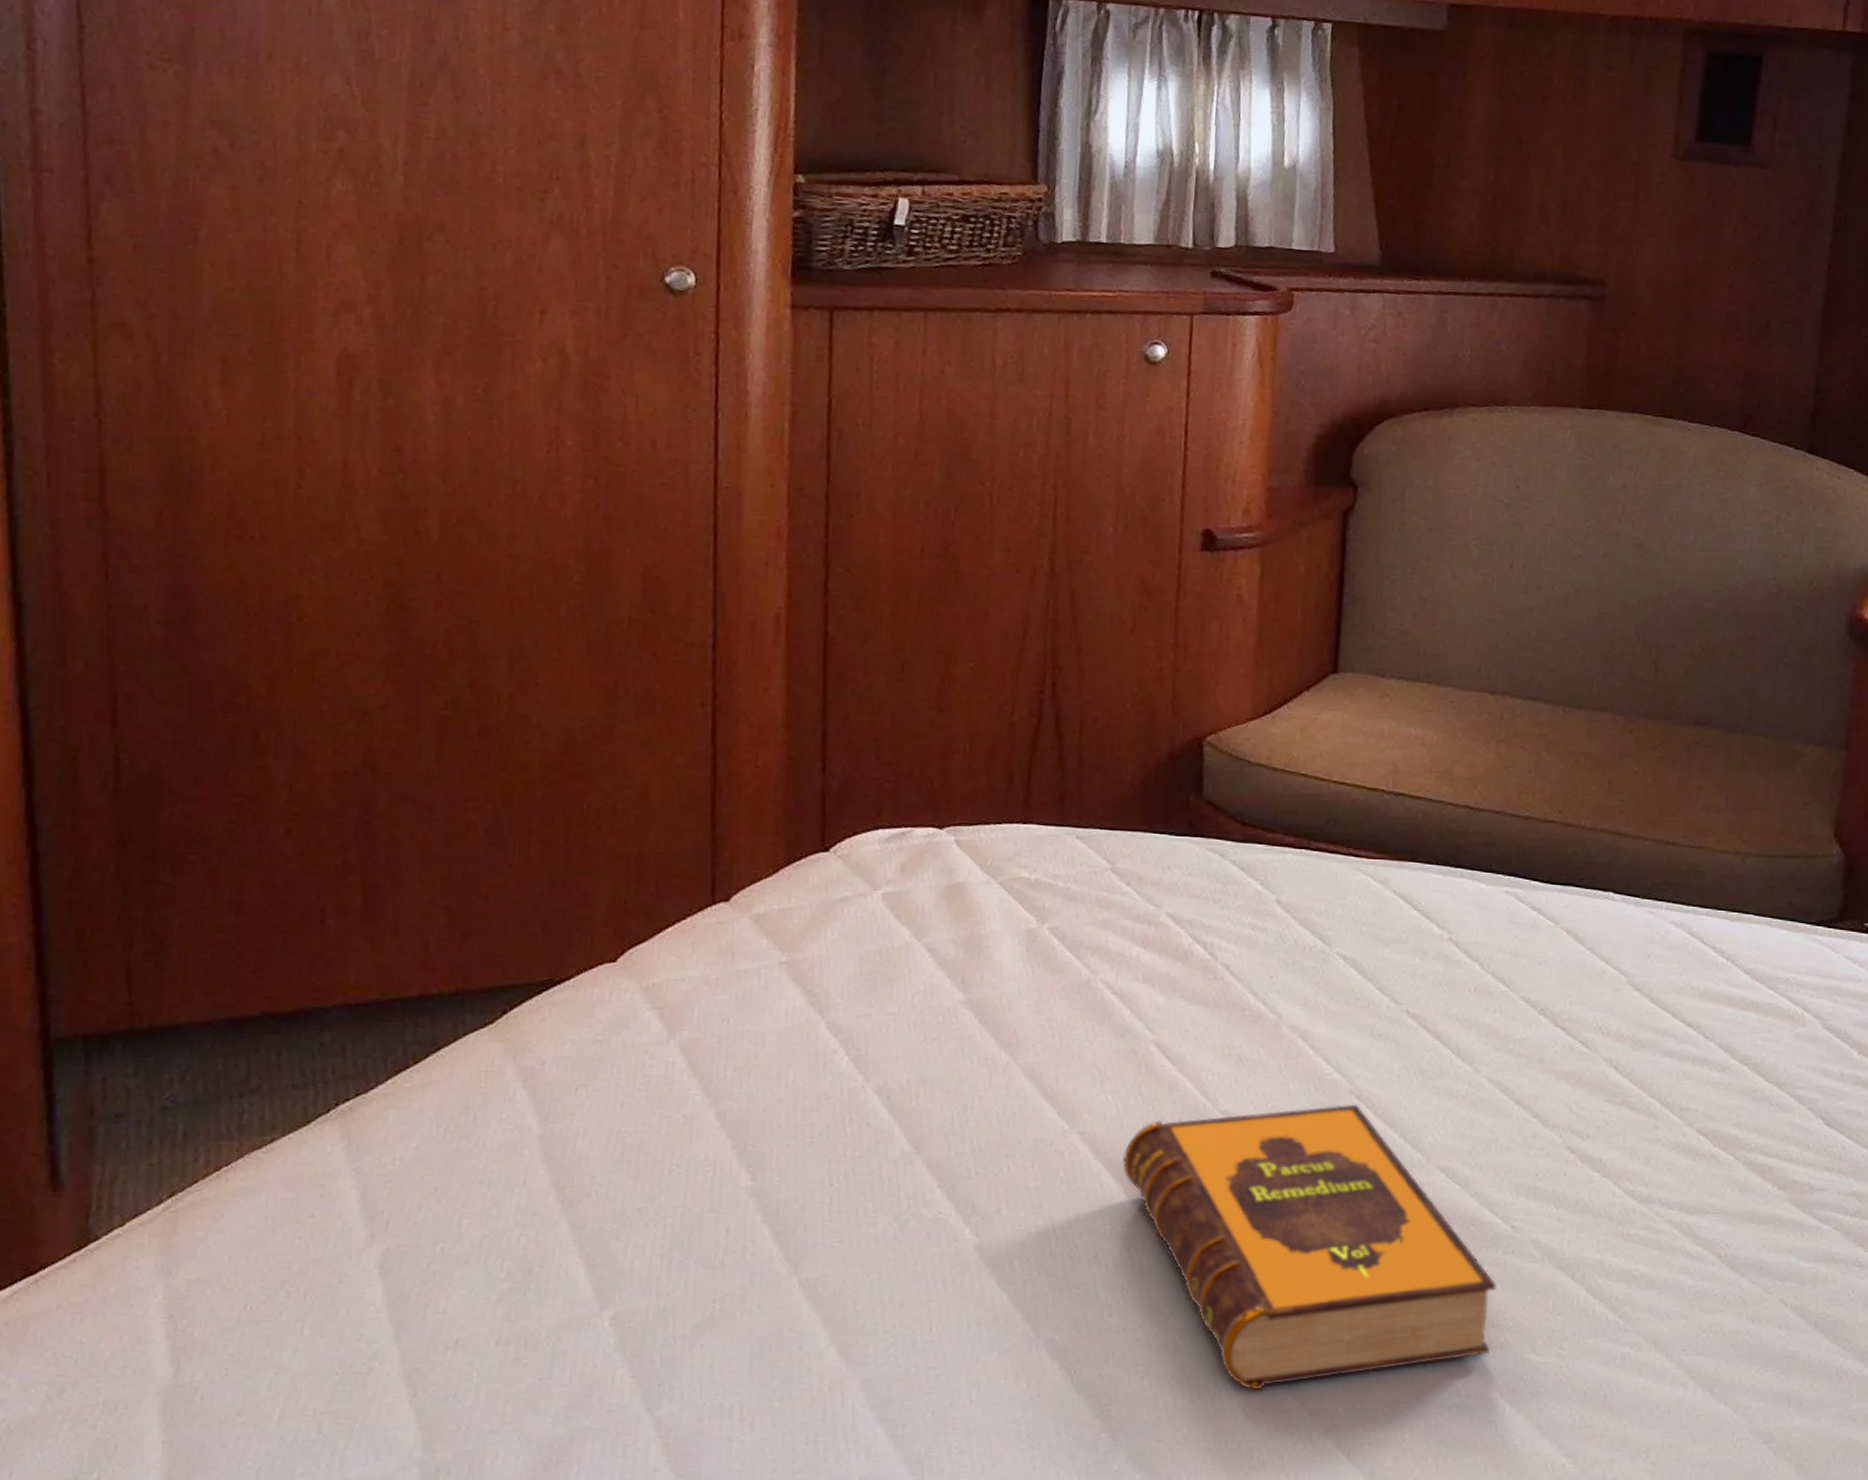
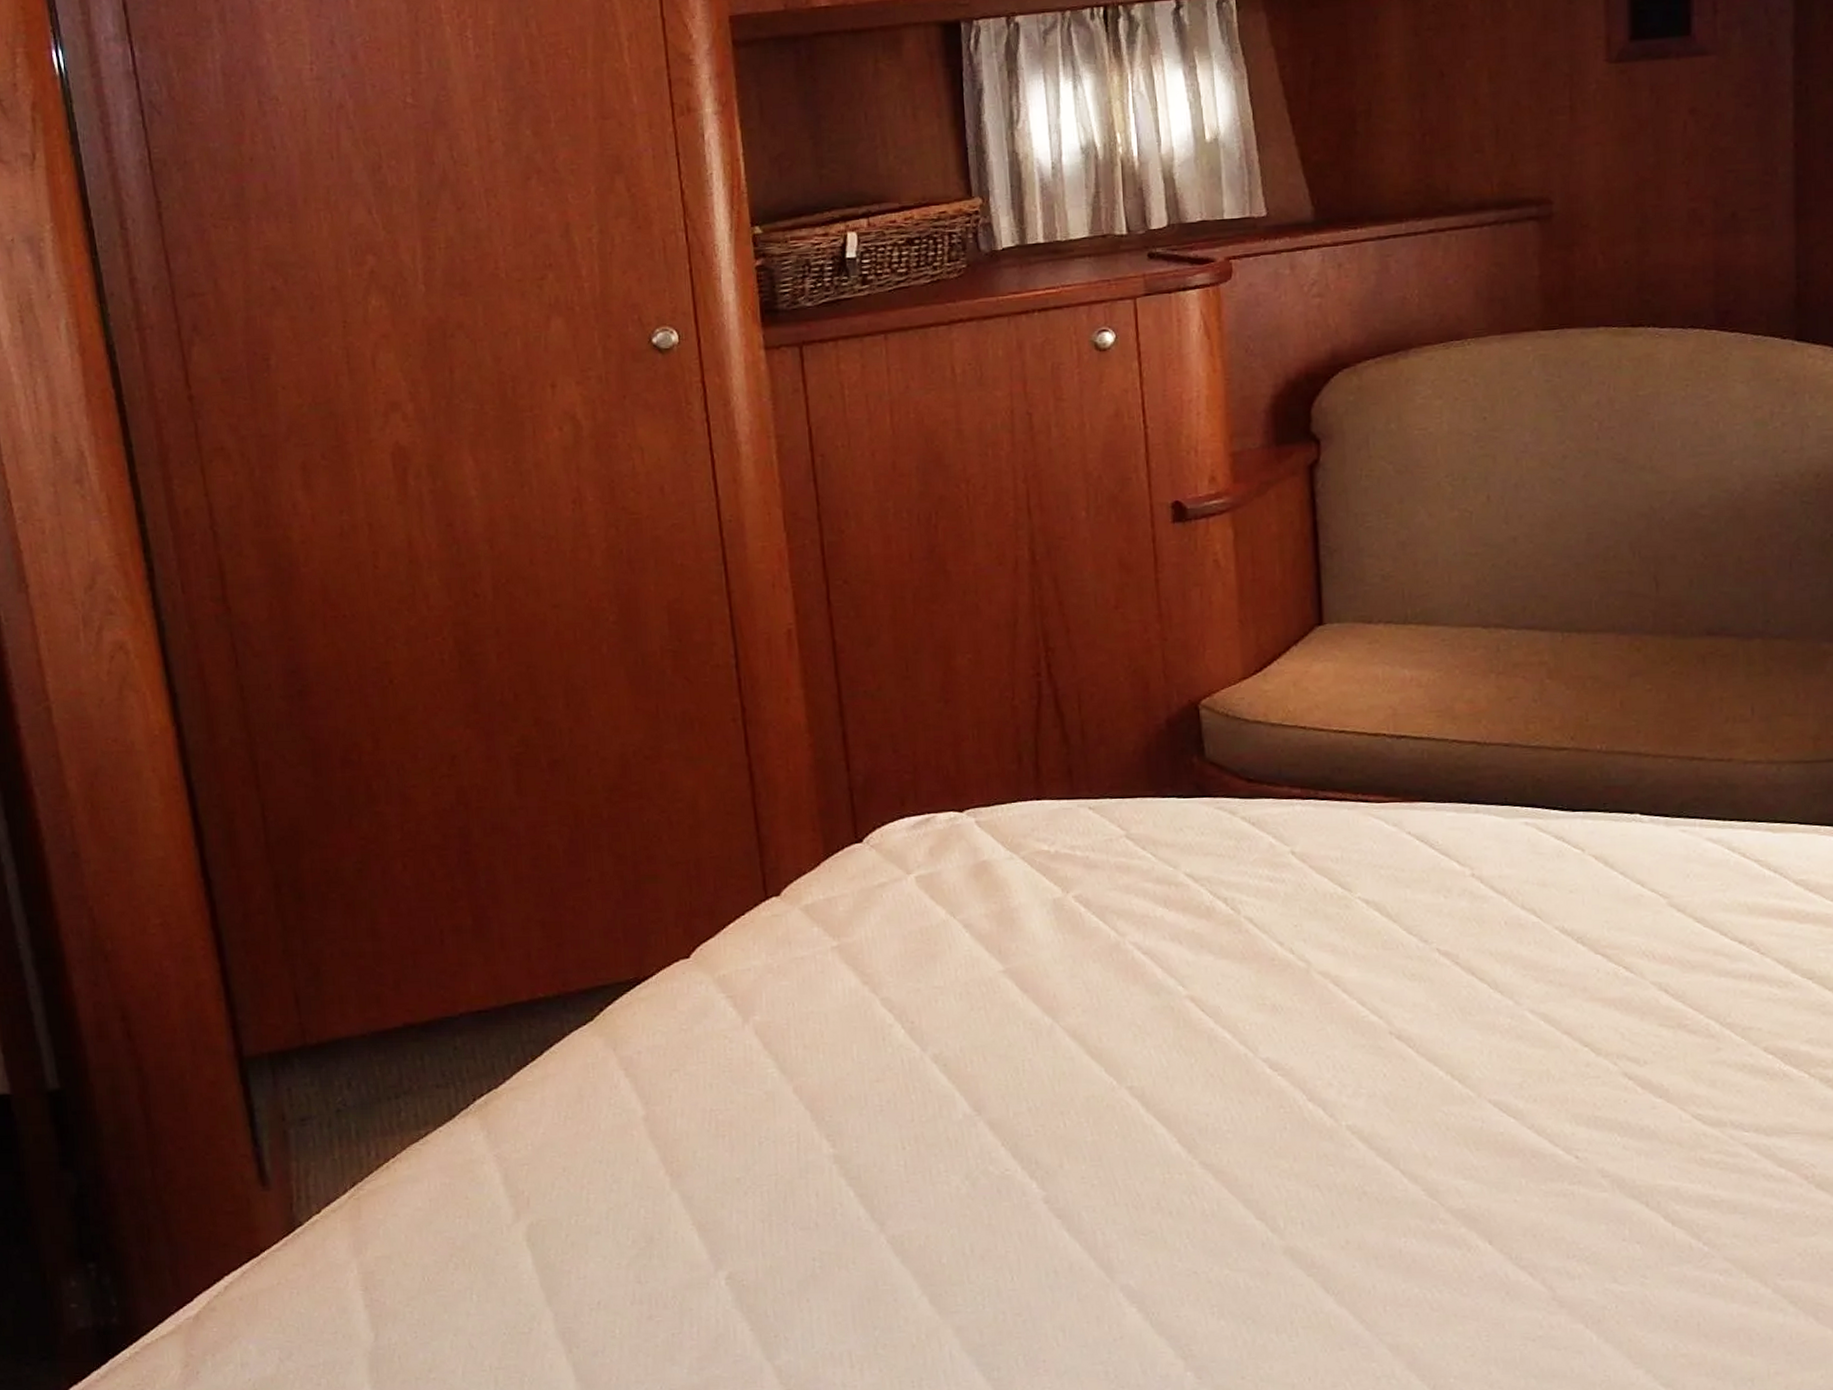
hardback book: present [1122,1104,1497,1390] -> none [1172,1044,1568,1327]

